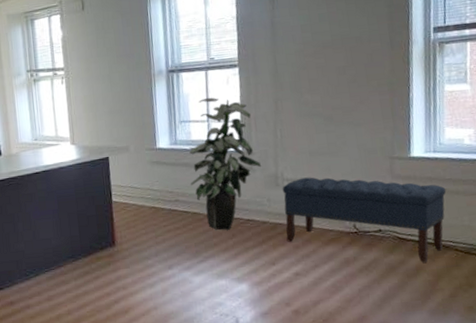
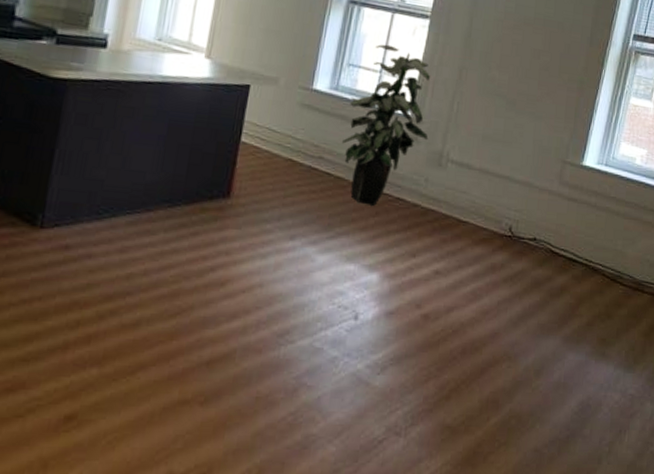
bench: present [282,177,447,263] -> none [435,162,608,283]

